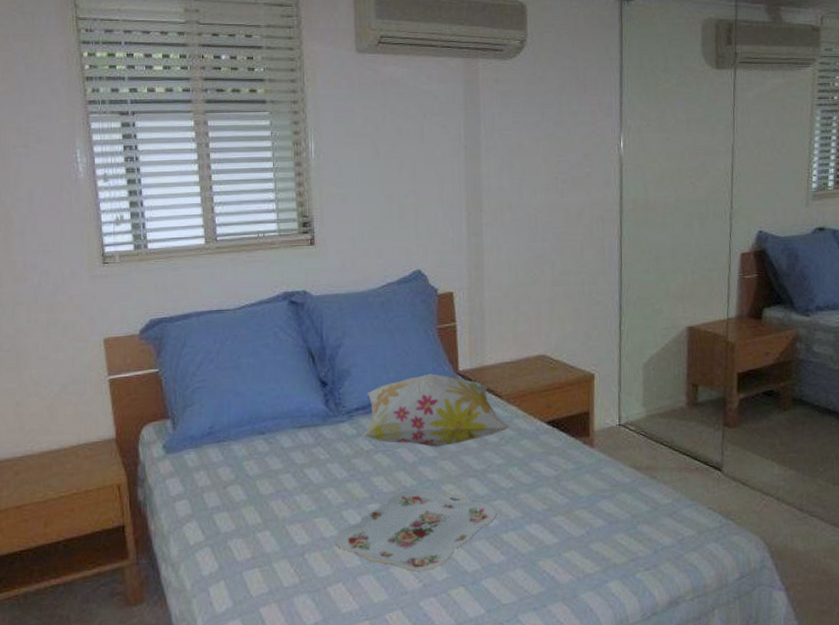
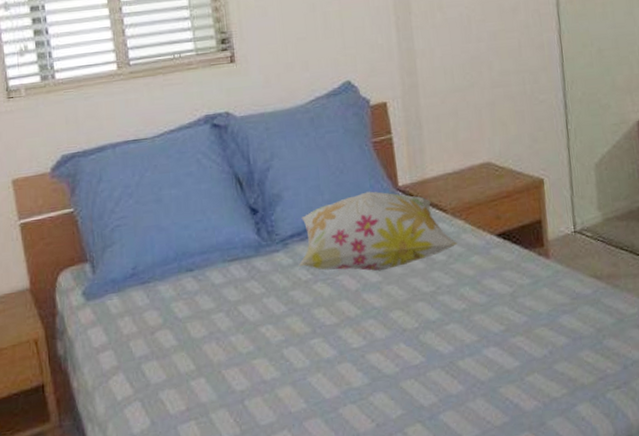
serving tray: present [334,489,497,572] -> none [276,318,451,410]

